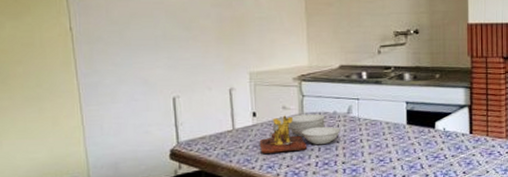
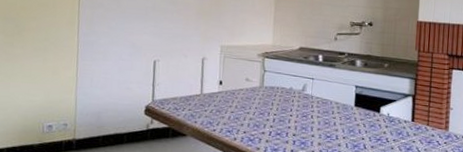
cutting board: present [259,114,340,154] -> none [222,86,294,120]

